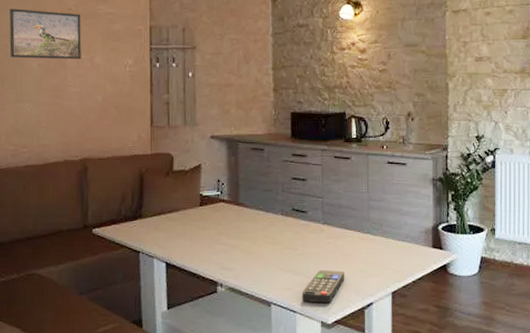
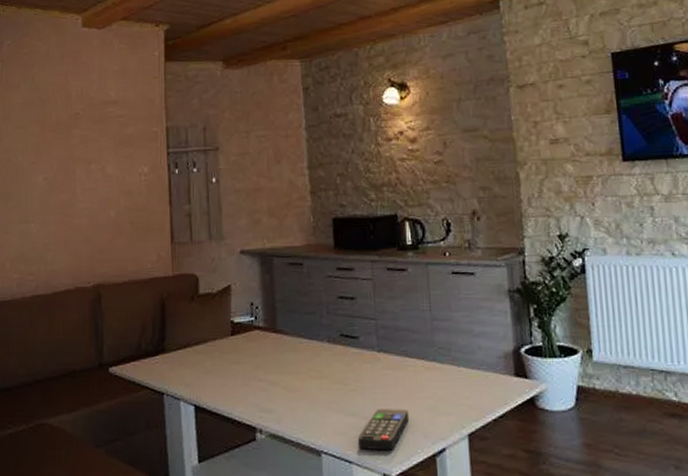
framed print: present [9,8,82,60] -> none [11,117,91,173]

